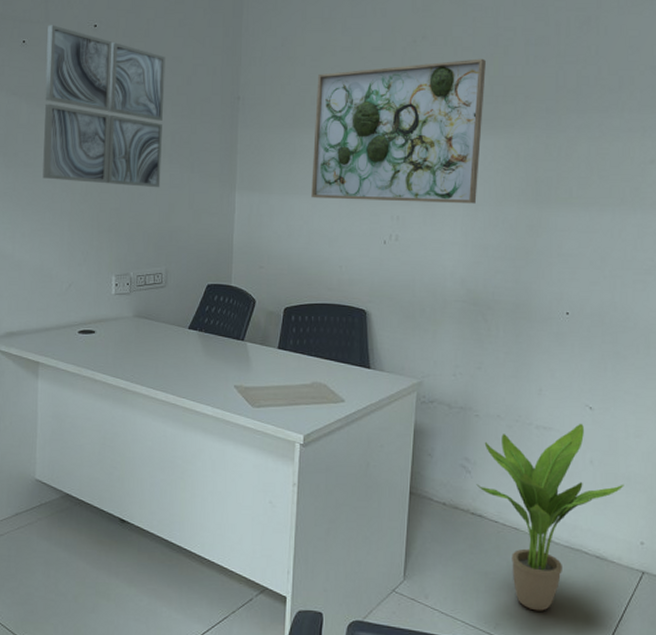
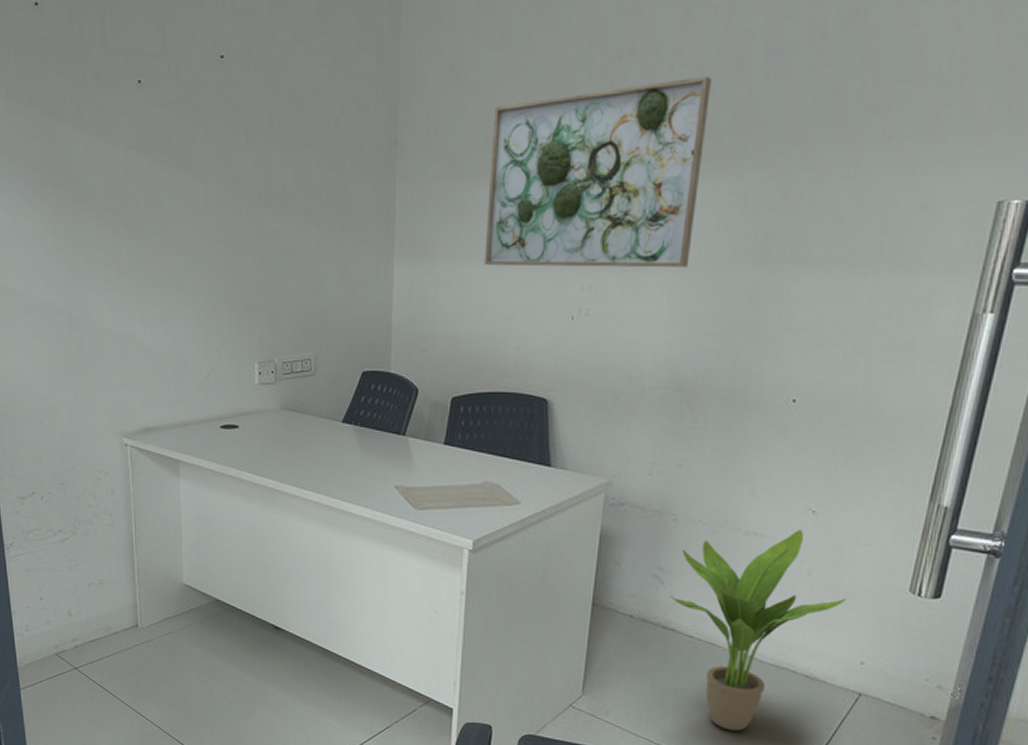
wall art: present [42,25,166,188] -> none [166,58,307,259]

